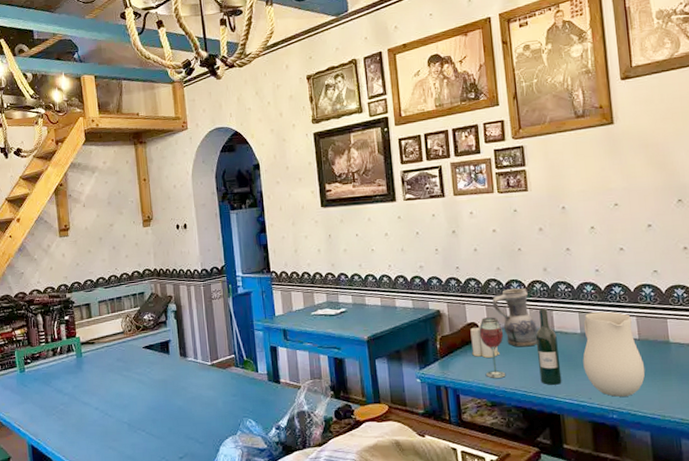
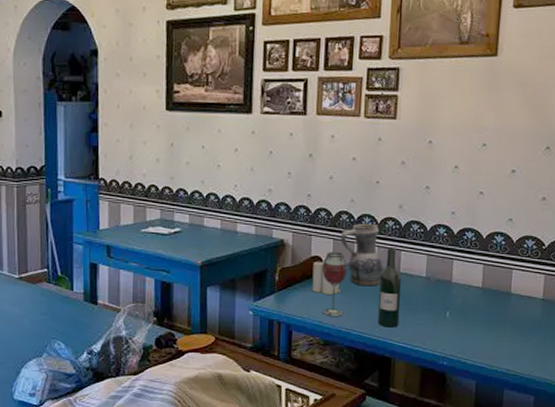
ceramic jug: present [583,311,645,397] -> none [423,256,483,344]

